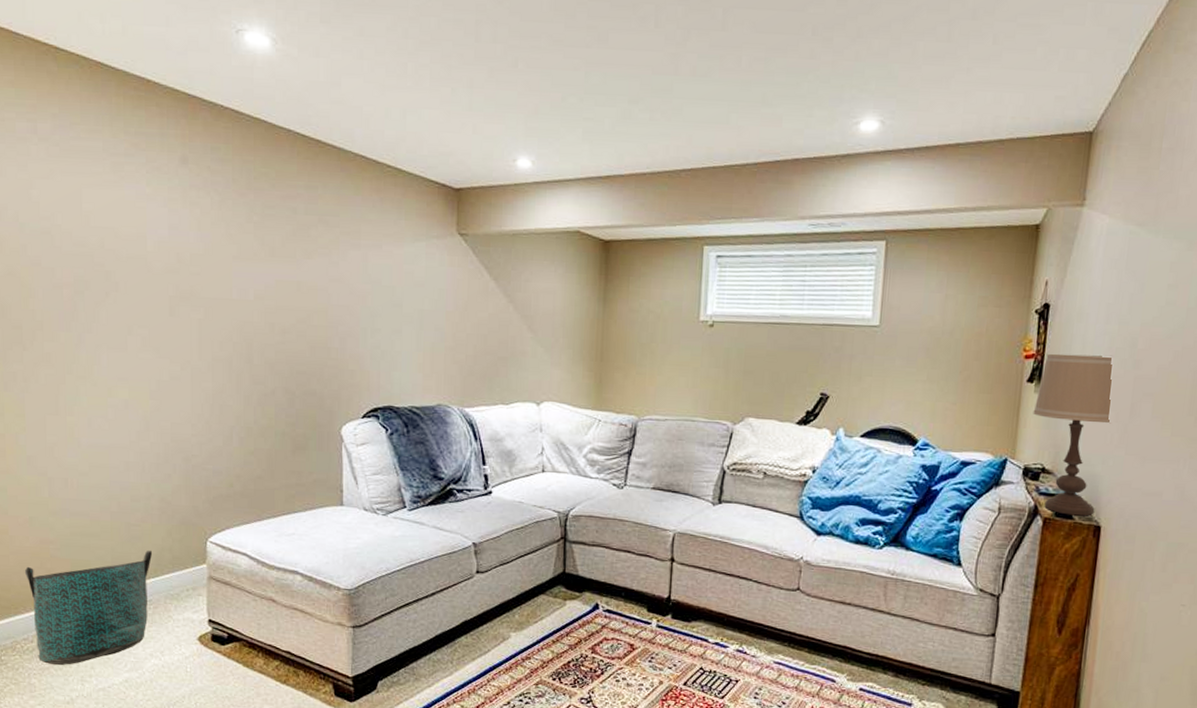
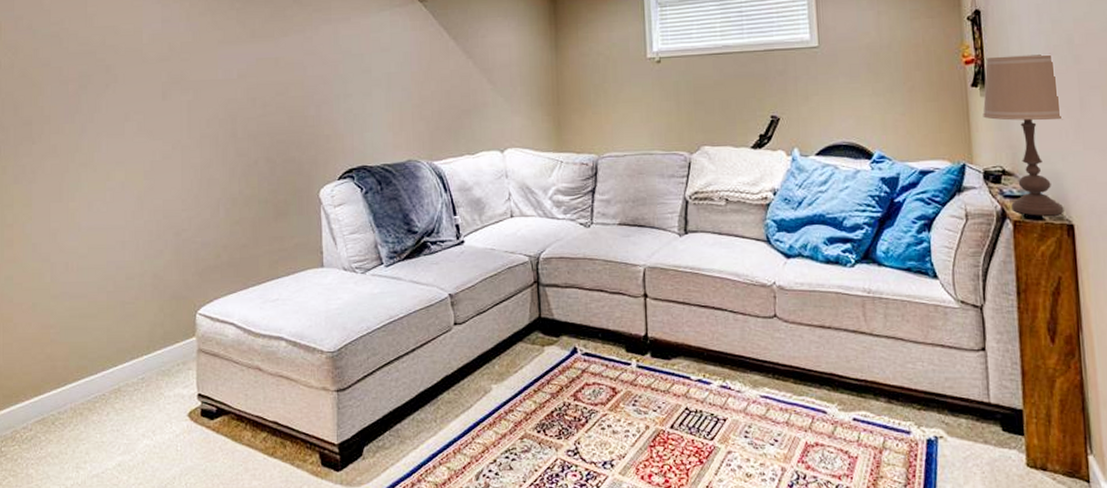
storage basket: present [24,550,152,666] -> none [26,327,145,454]

